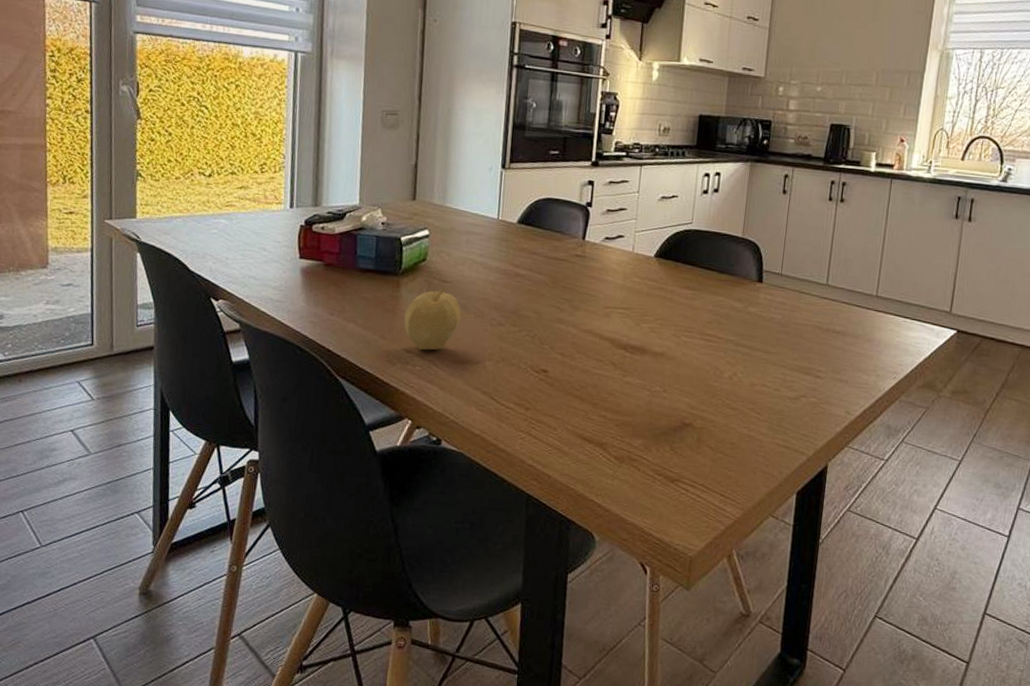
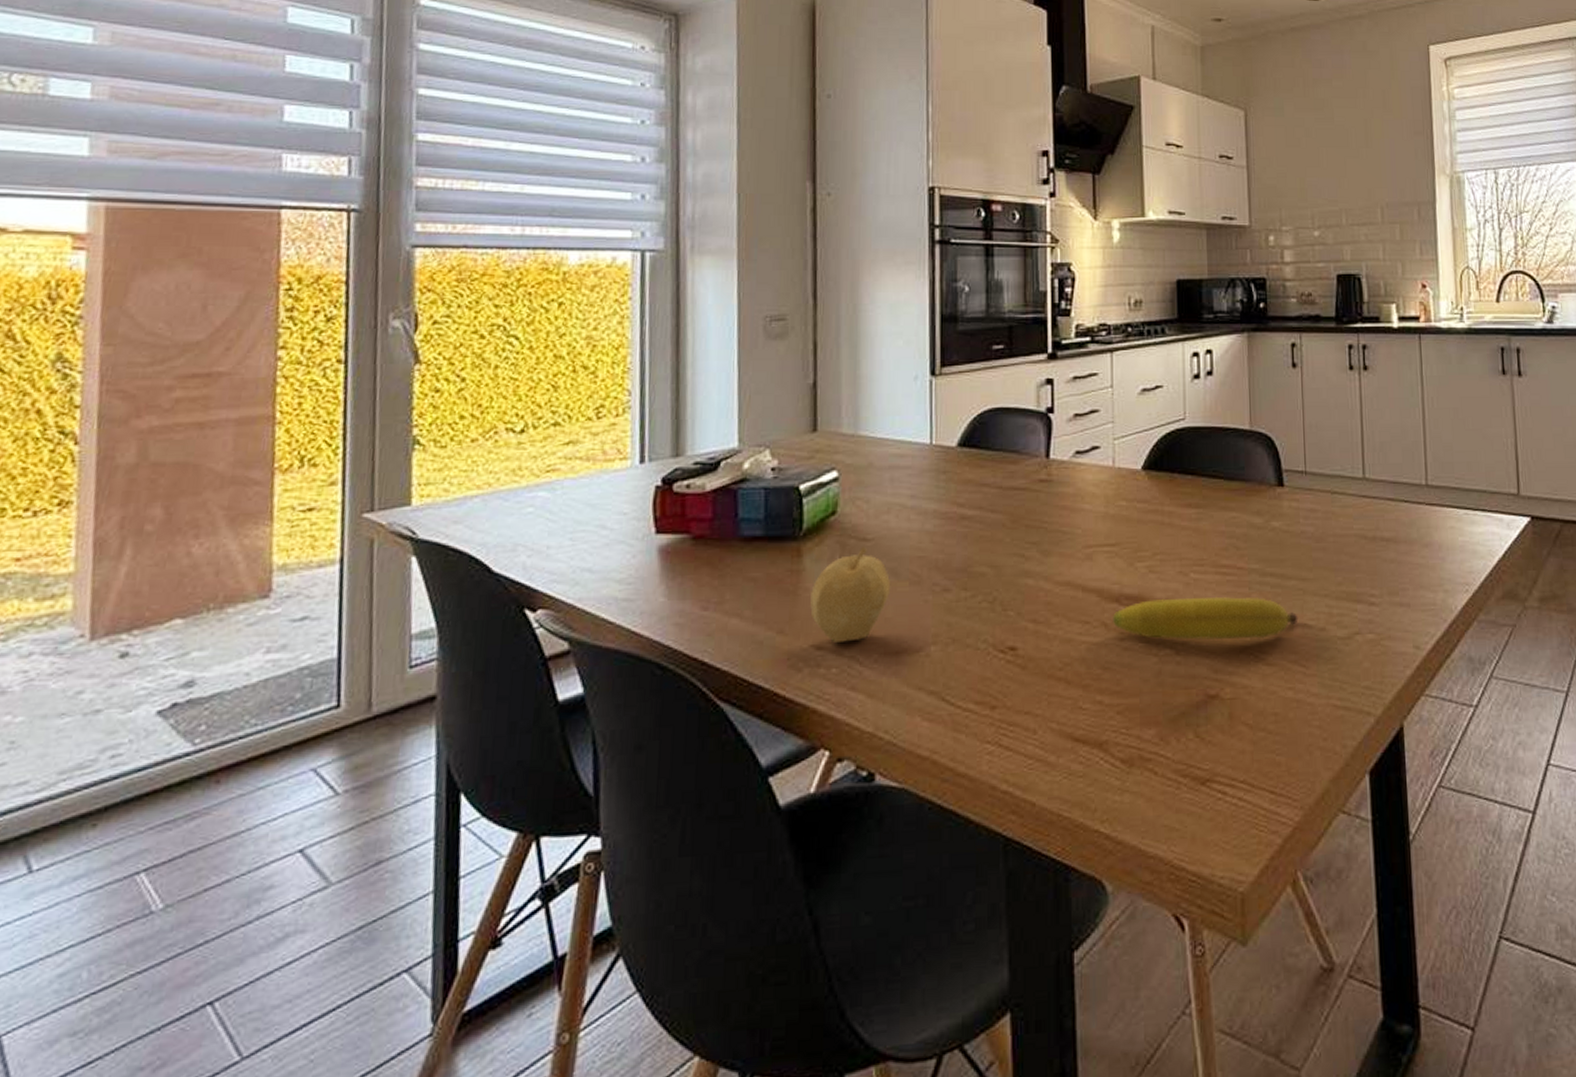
fruit: none [620,351,760,390] -> present [1113,596,1299,641]

